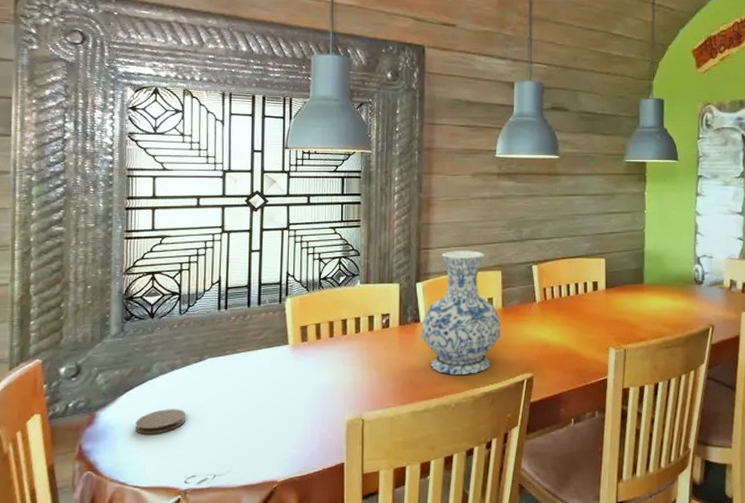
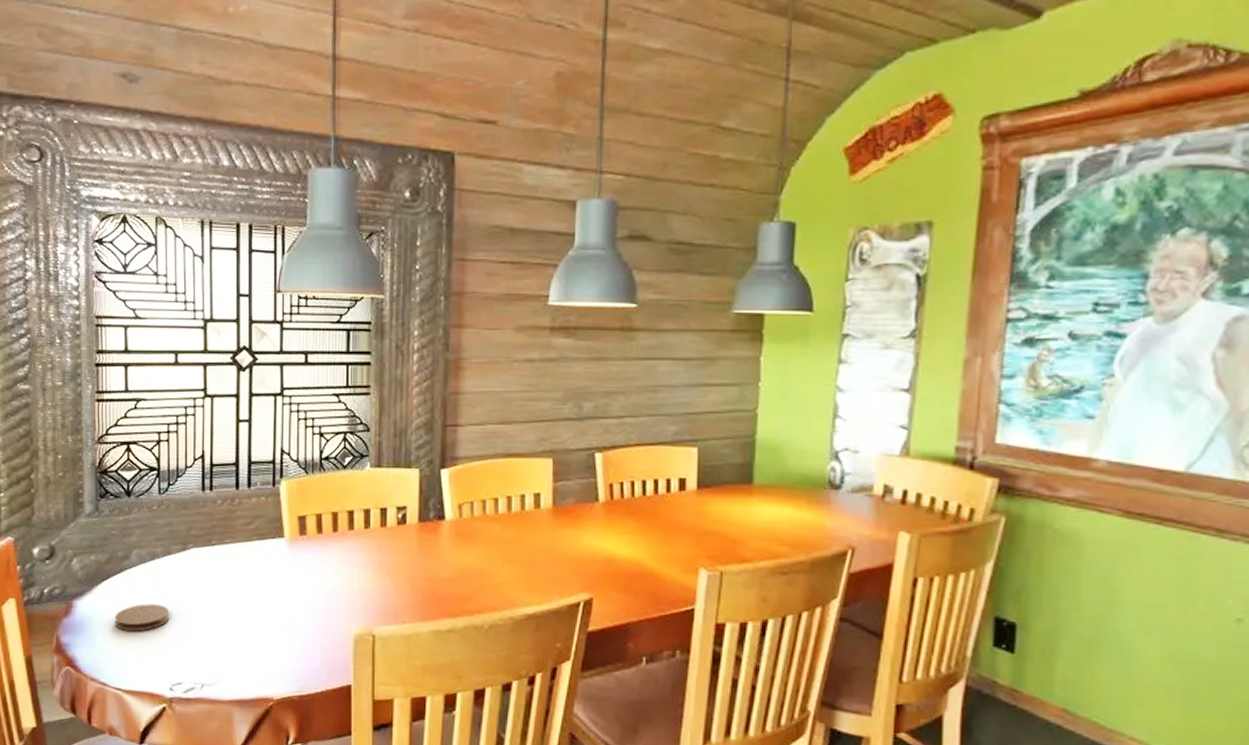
vase: present [421,250,501,375] -> none [446,429,551,590]

